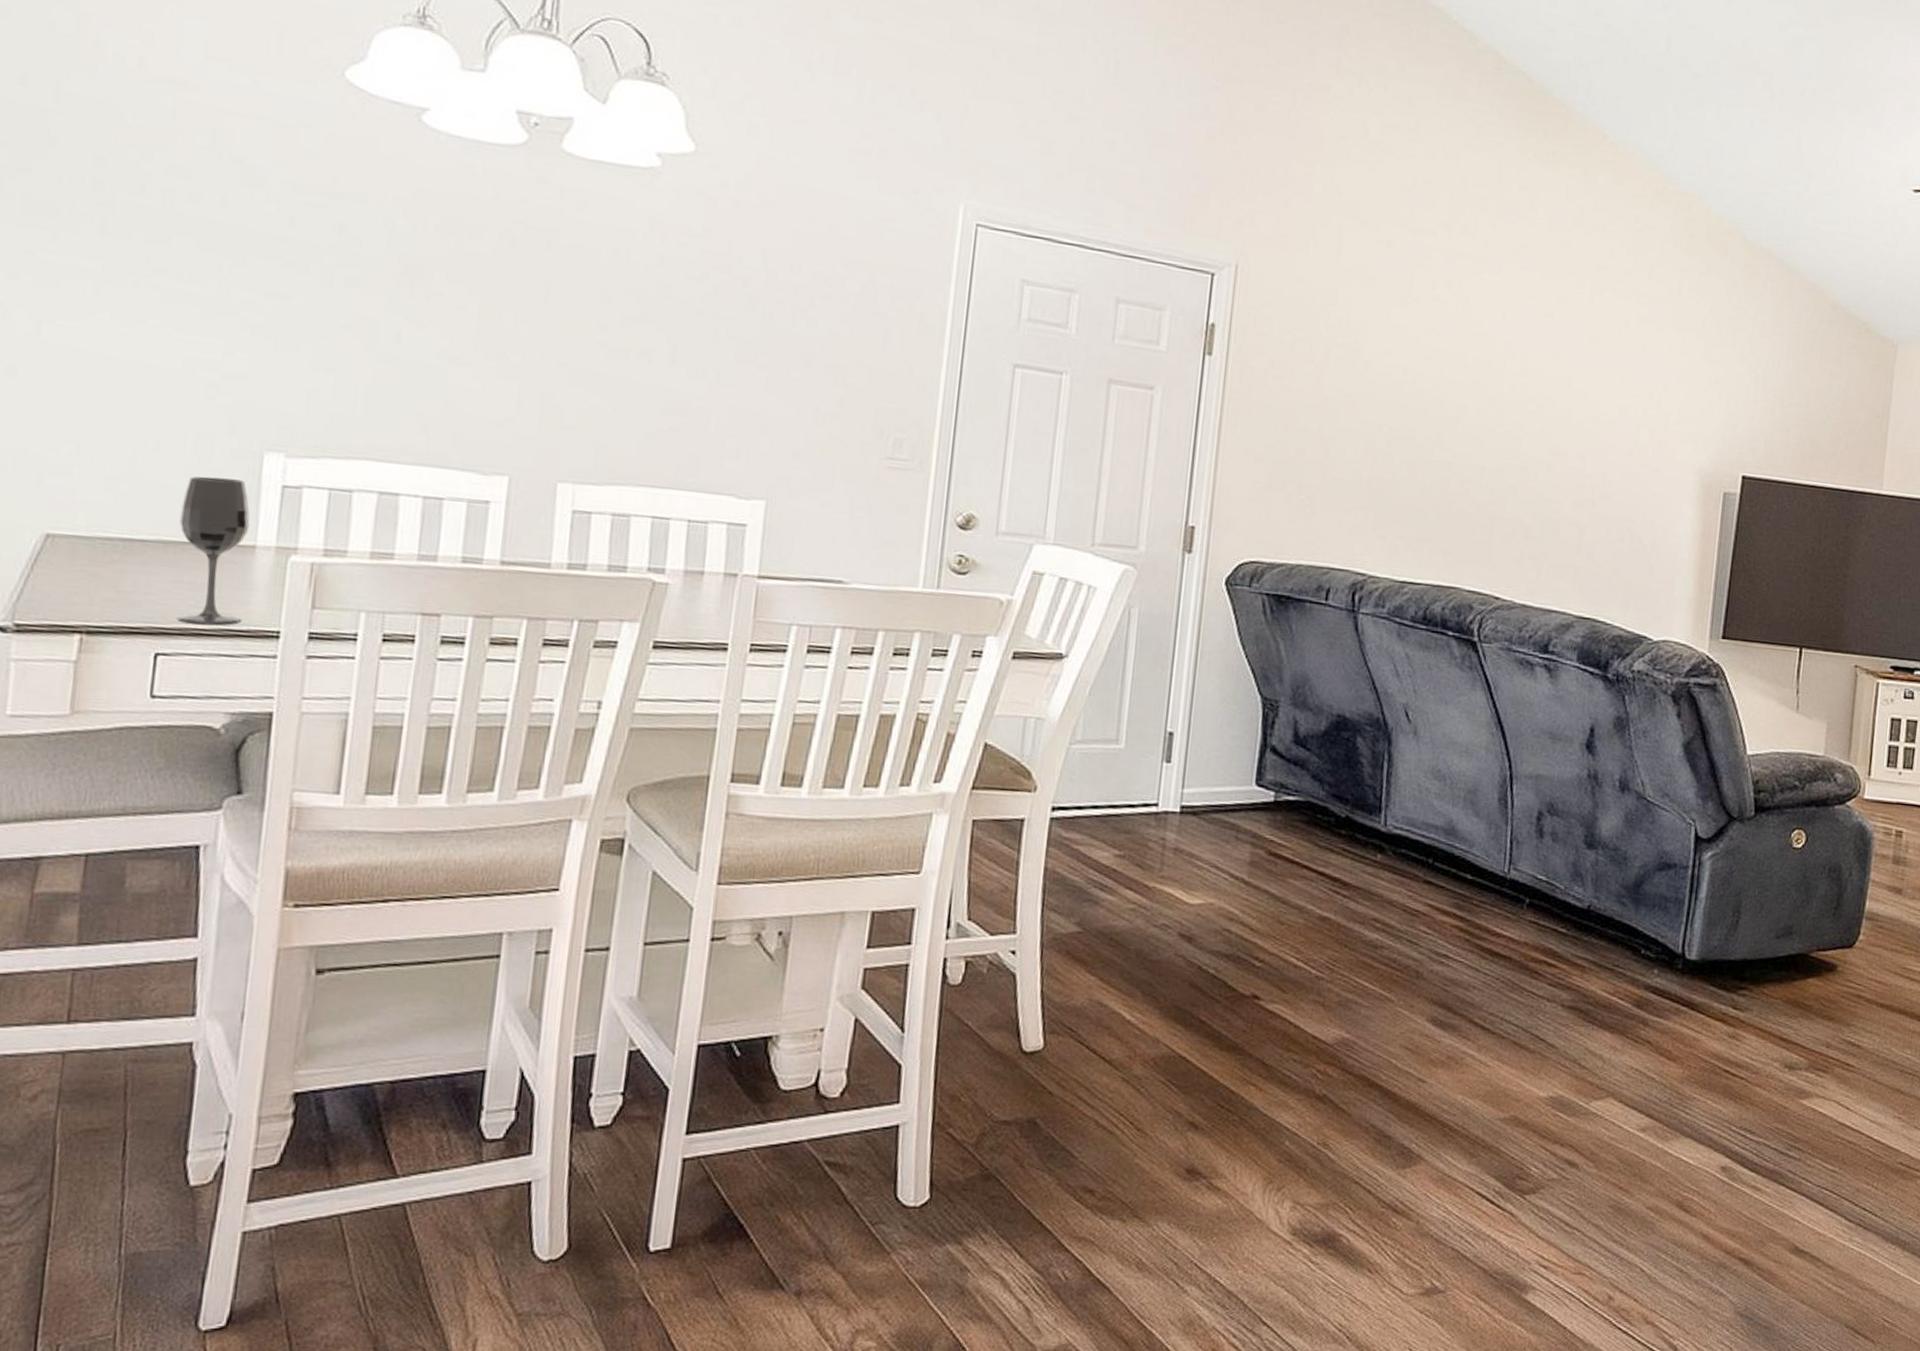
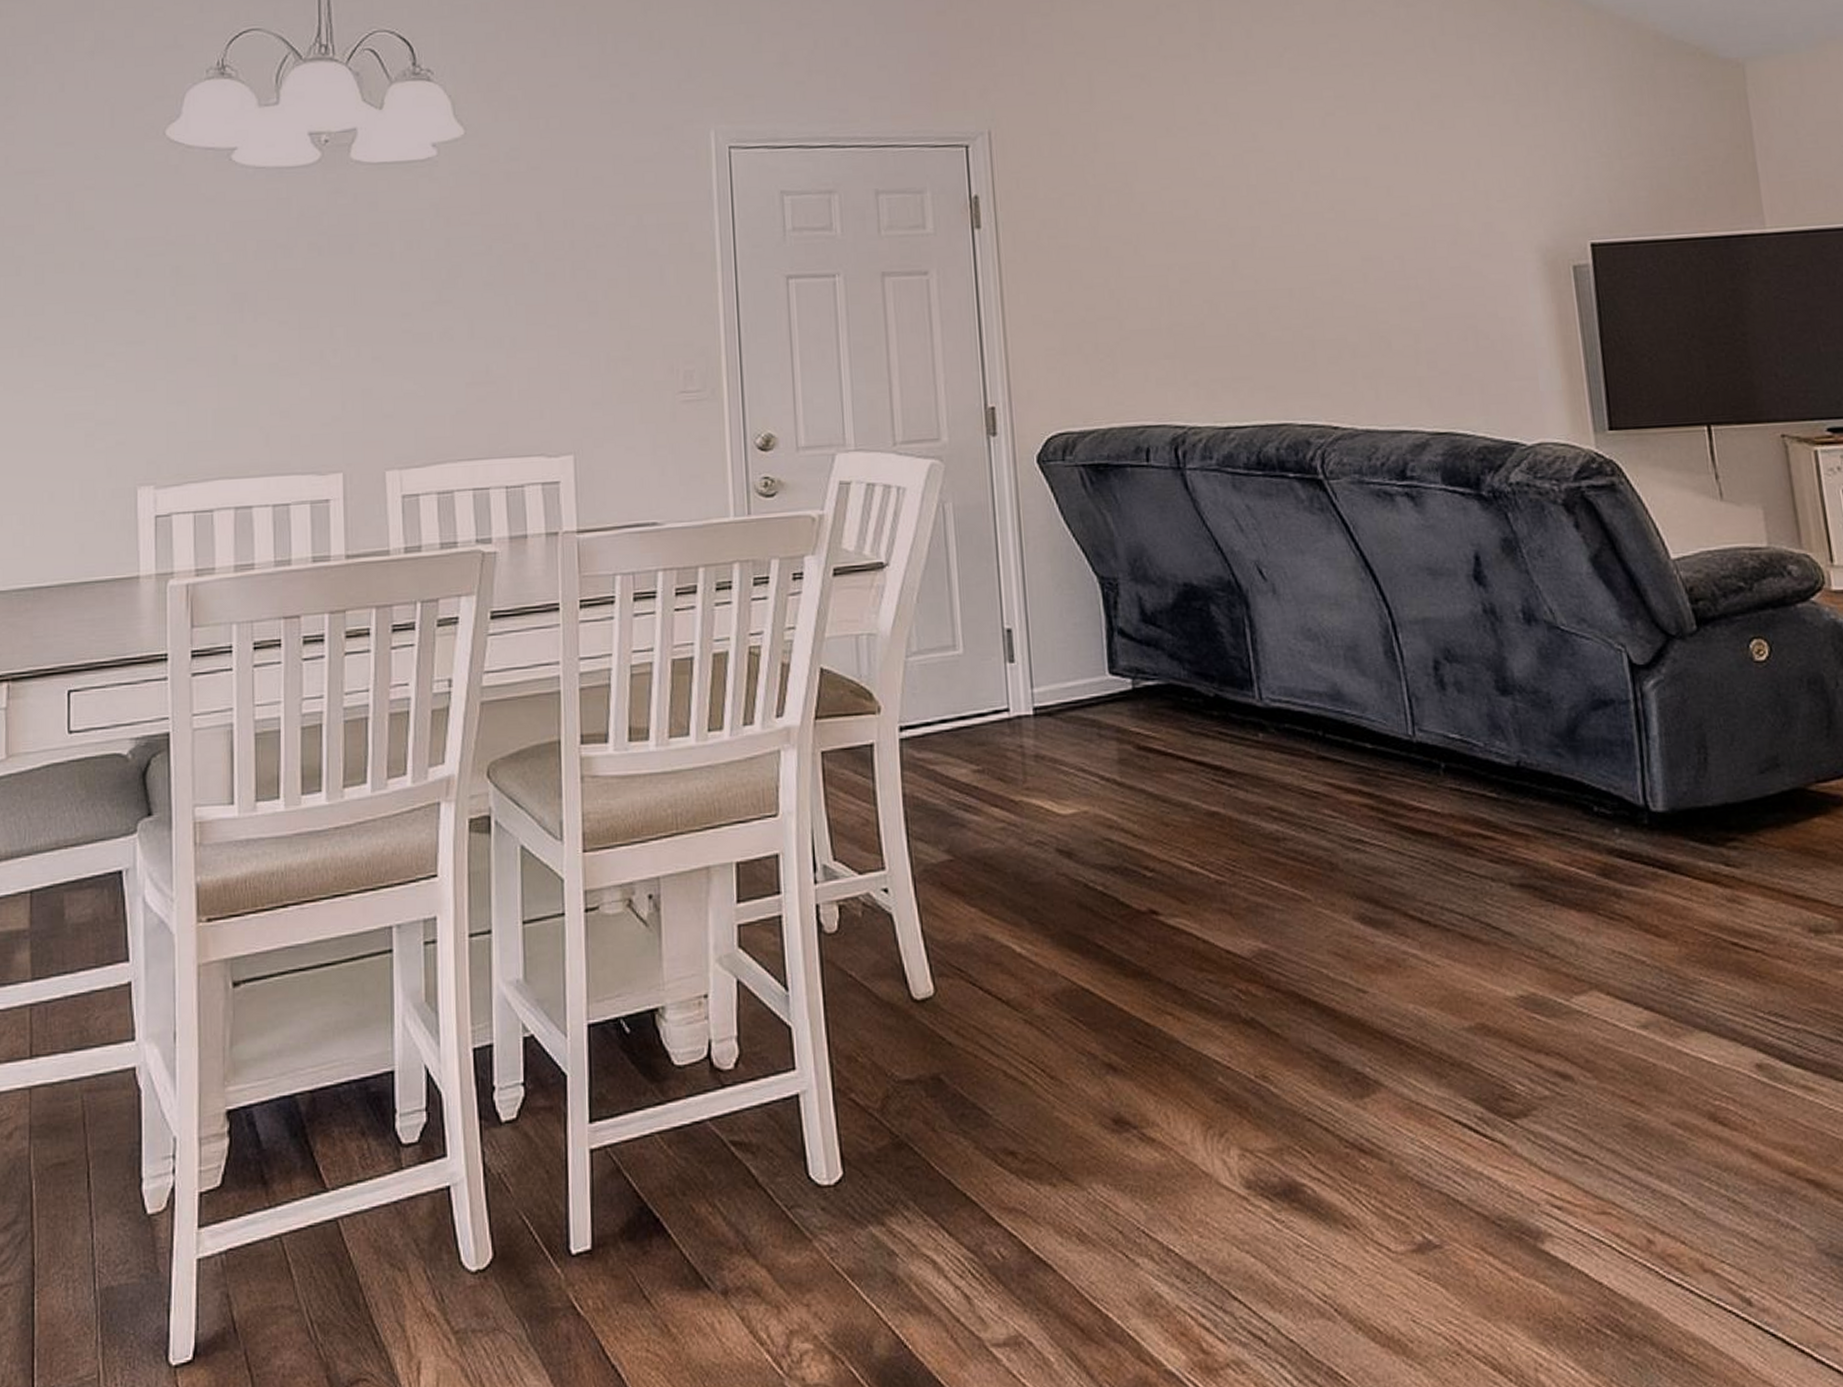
wine glass: present [178,476,250,625] -> none [76,517,134,658]

